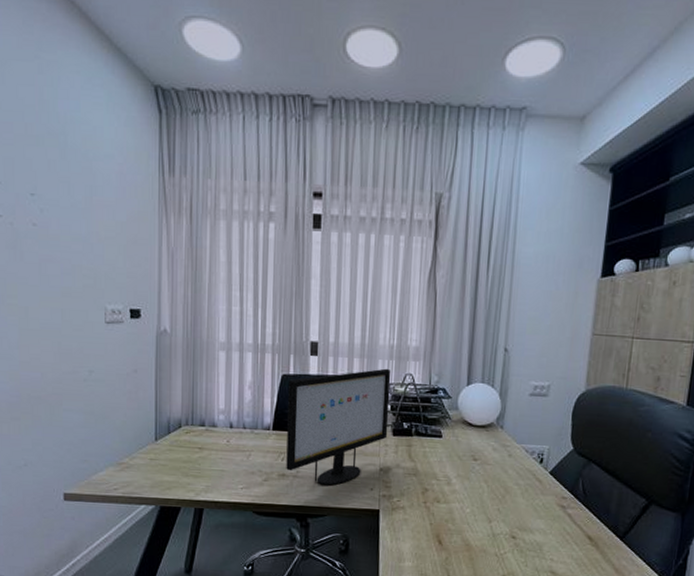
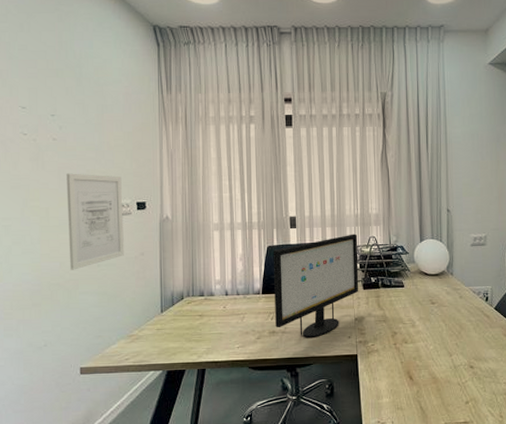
wall art: none [48,267,114,383] -> present [66,173,124,270]

